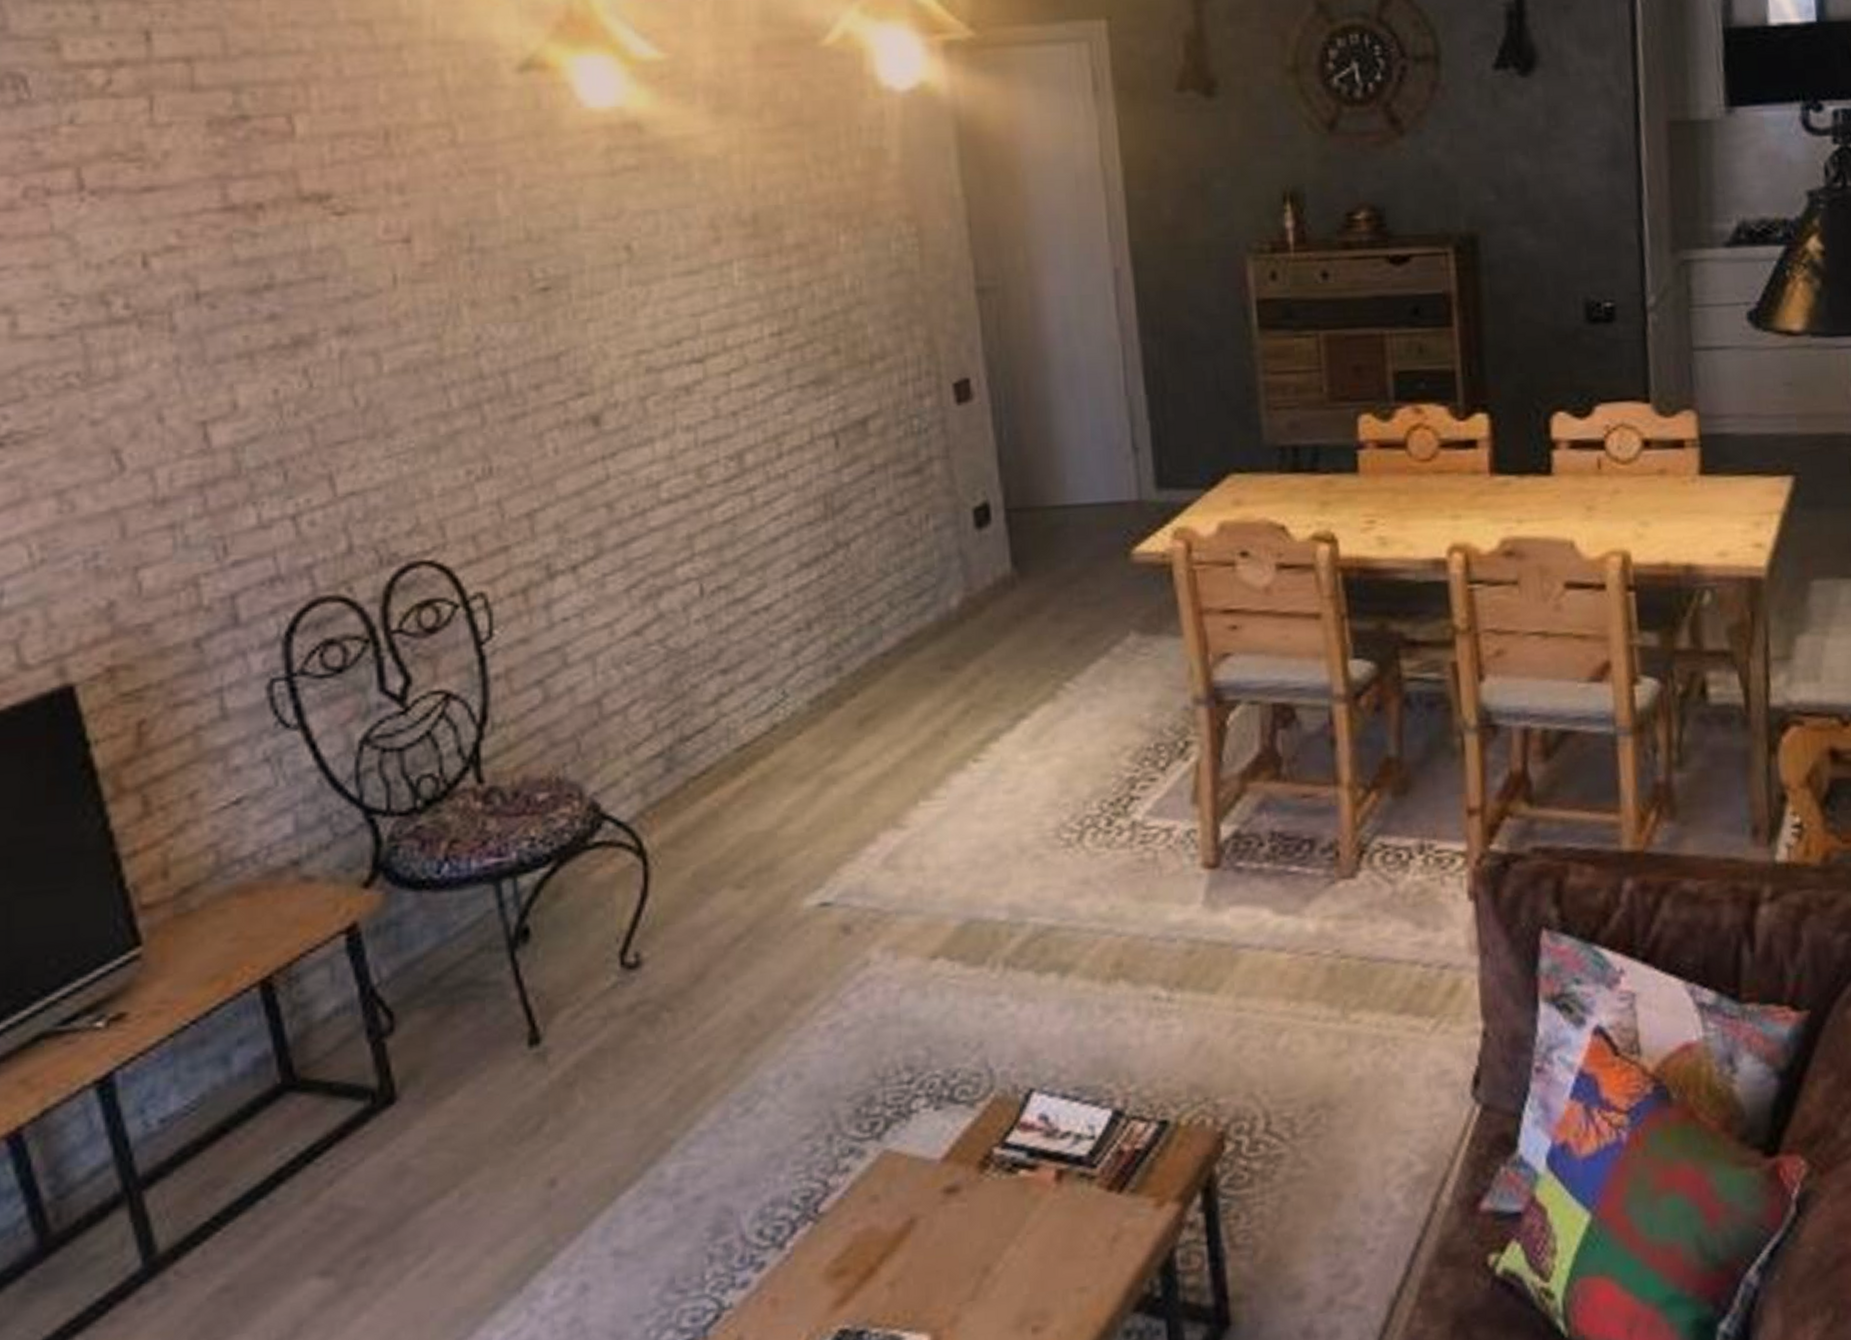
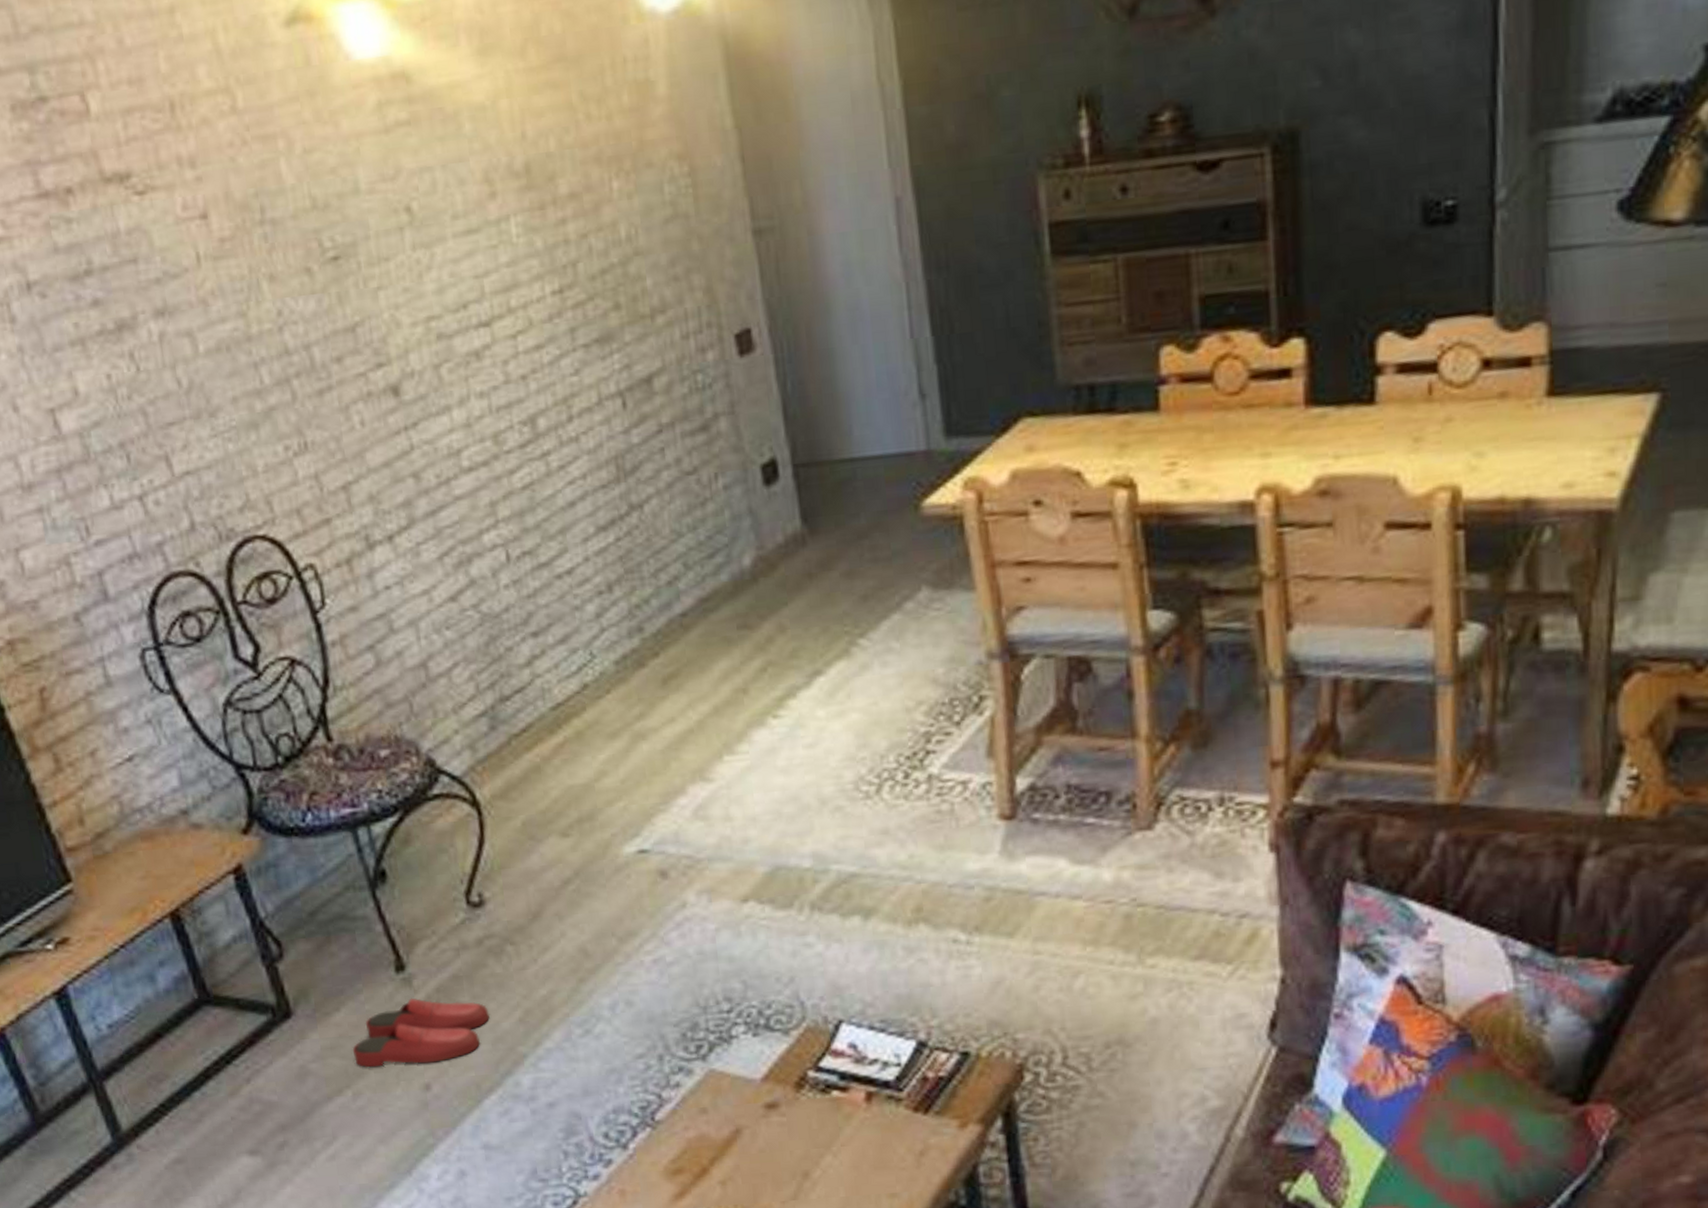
slippers: none [465,1076,636,1162] -> present [352,998,490,1068]

